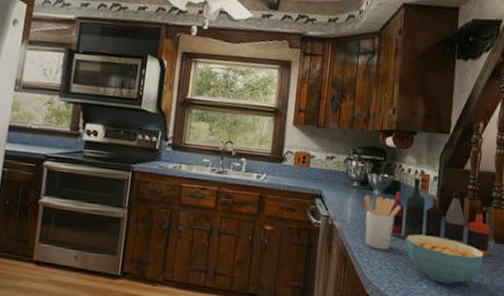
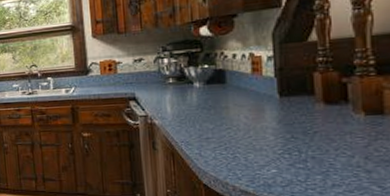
utensil holder: present [364,195,401,251] -> none [183,87,230,141]
bottle collection: present [390,178,490,256] -> none [217,62,357,131]
cereal bowl: present [405,234,484,284] -> none [240,118,352,166]

